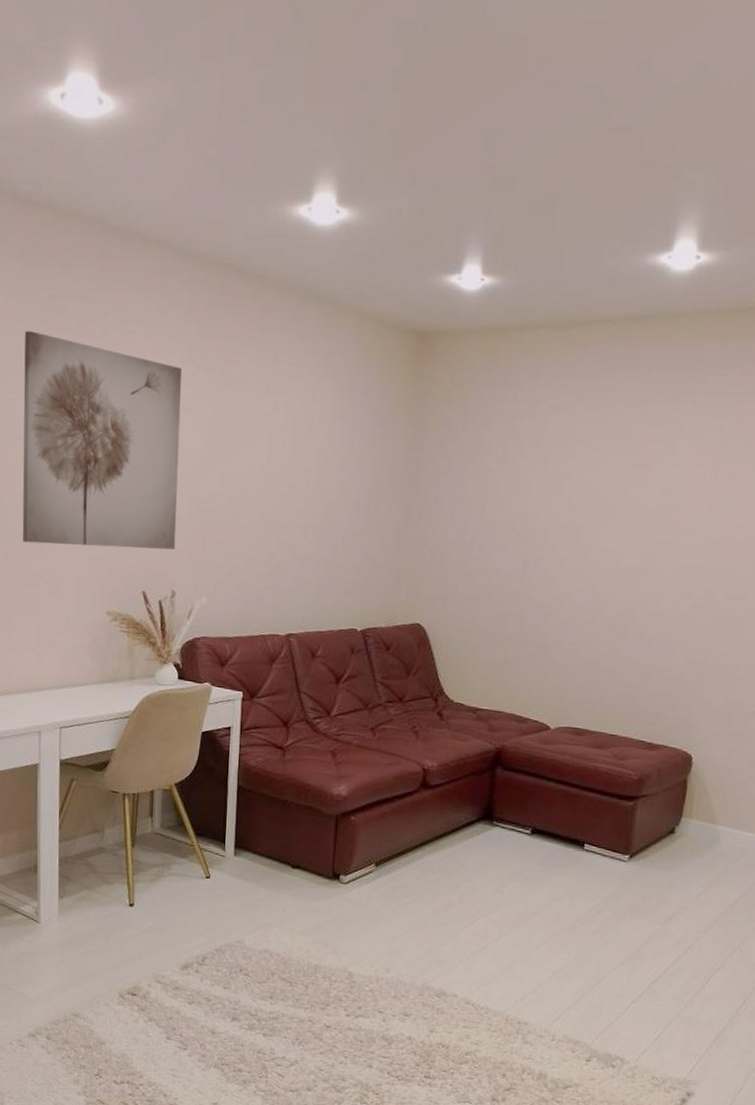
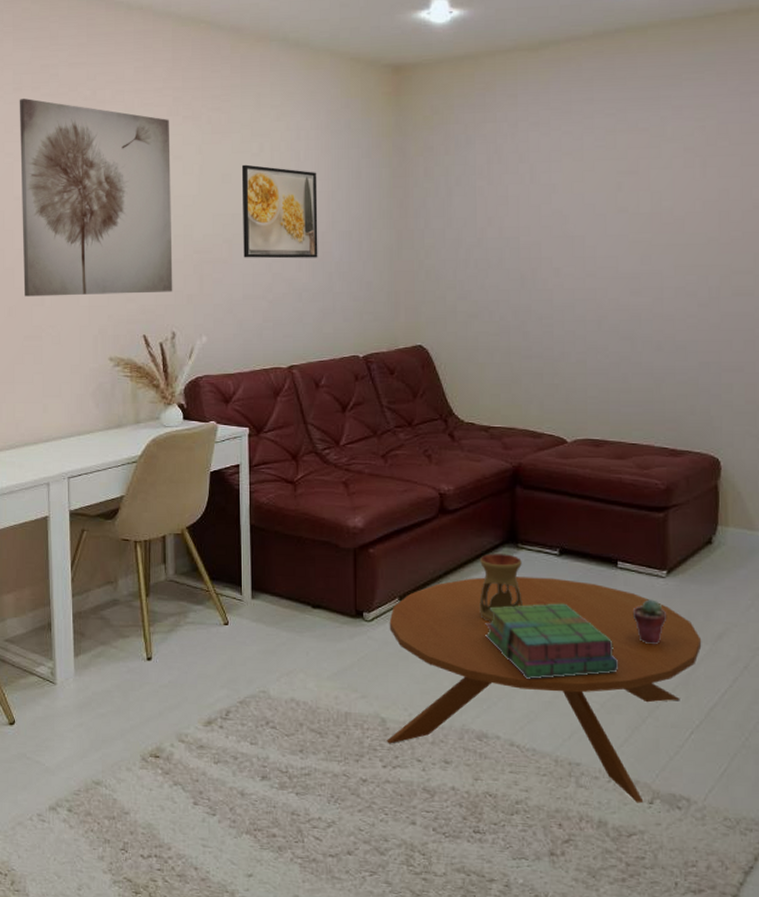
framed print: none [249,423,331,527] -> present [241,164,318,259]
coffee table: none [352,850,653,1061] -> present [387,577,702,804]
oil burner: none [450,828,495,892] -> present [479,553,524,622]
stack of books: none [453,878,575,946] -> present [485,603,619,679]
potted succulent: none [592,880,625,922] -> present [632,599,667,645]

